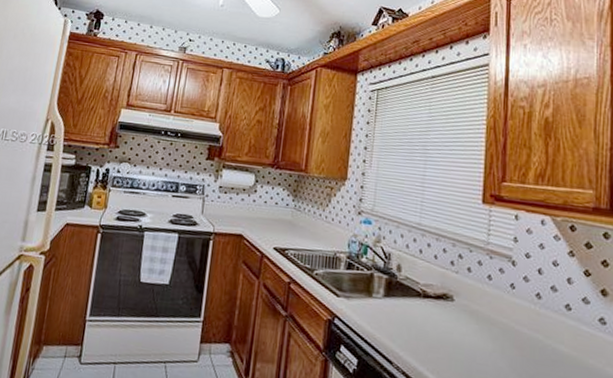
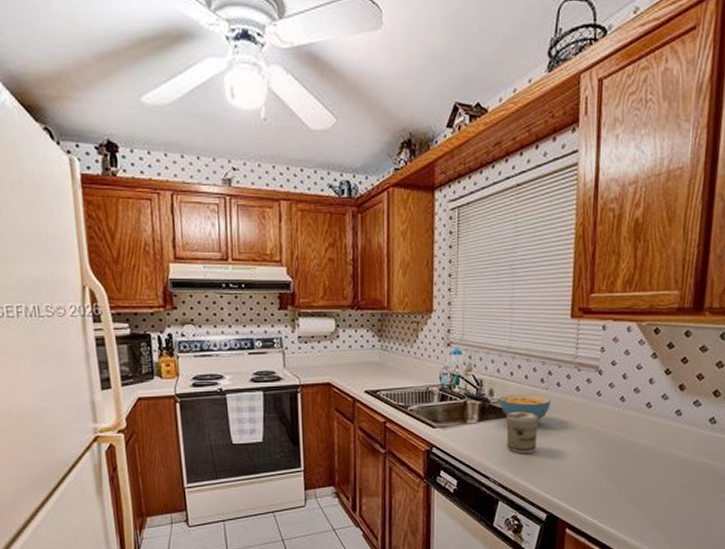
cereal bowl: none [406,272,461,305] -> present [499,393,550,419]
jar: none [413,291,448,342] -> present [506,411,539,454]

